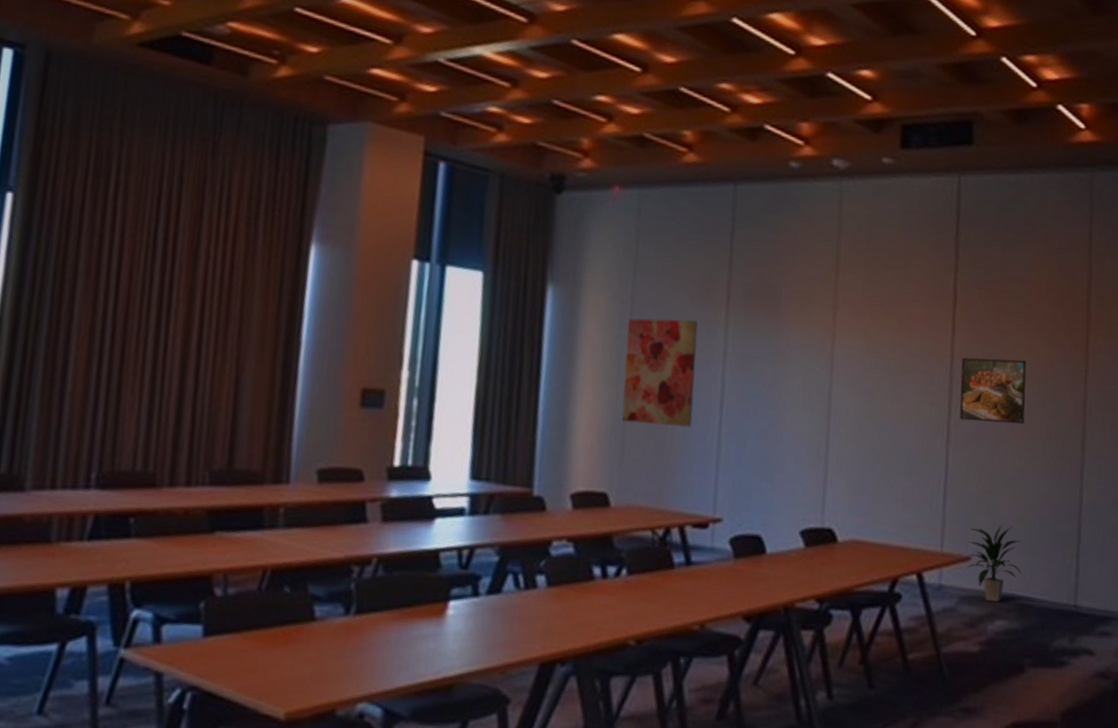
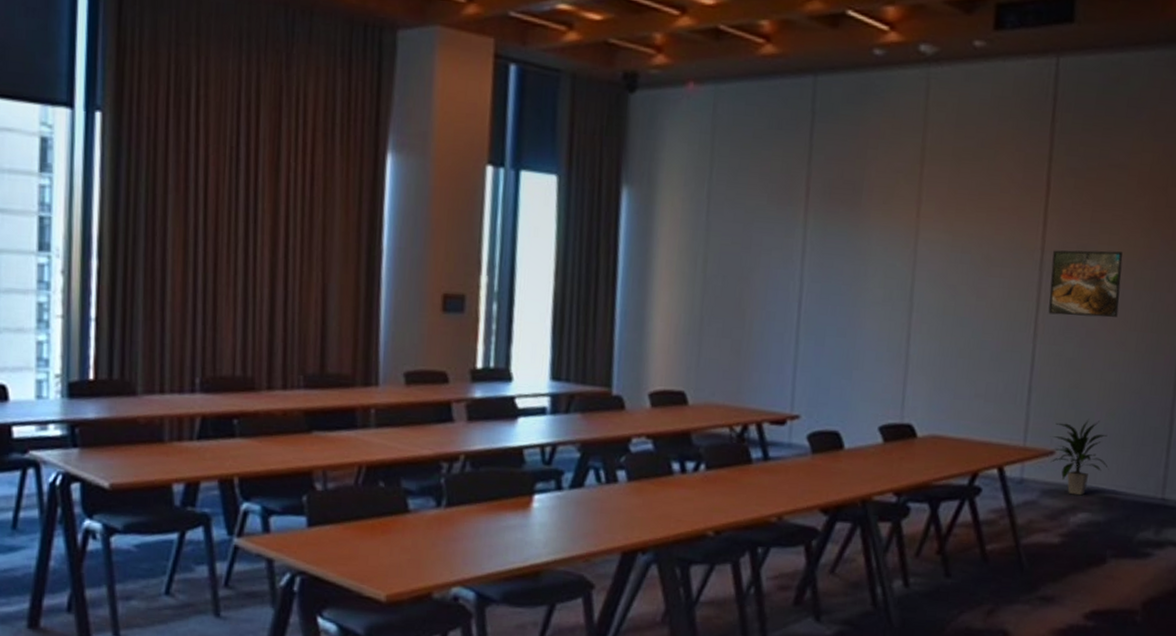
wall art: present [622,318,698,428] -> none [698,217,776,327]

